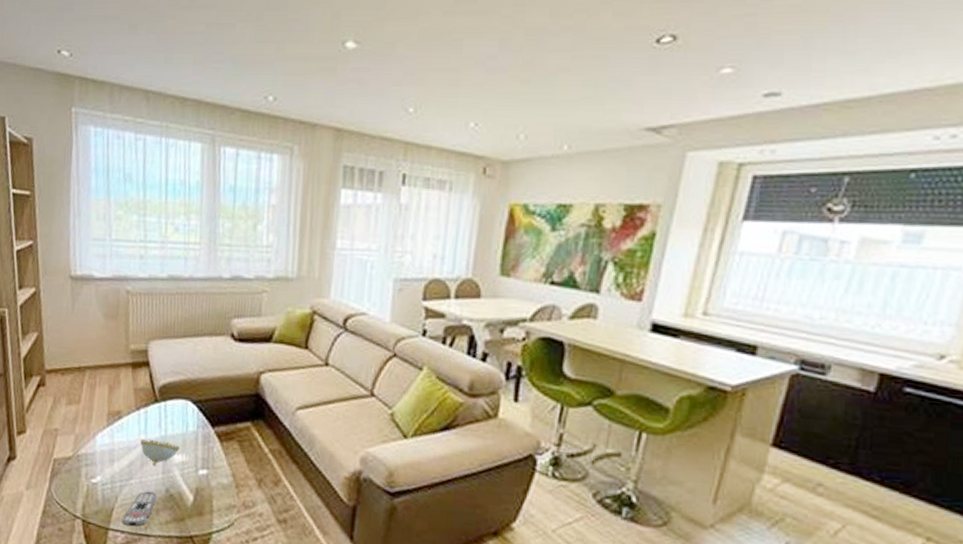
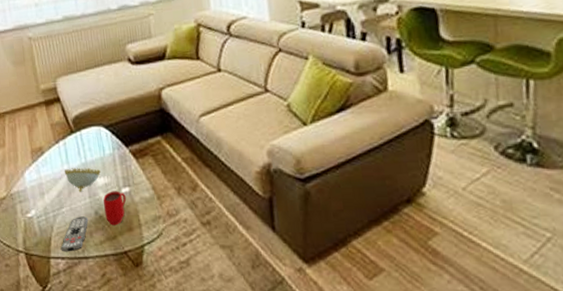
mug: none [176,470,203,508] -> present [103,191,127,226]

